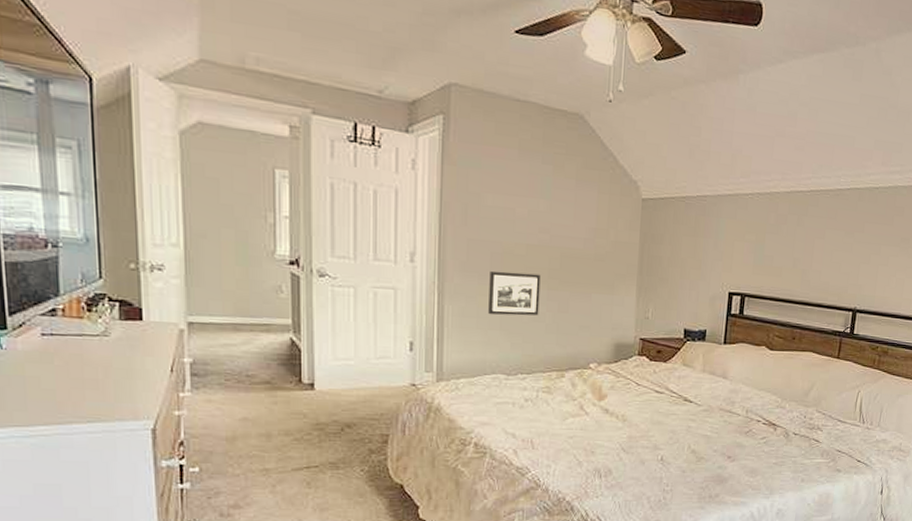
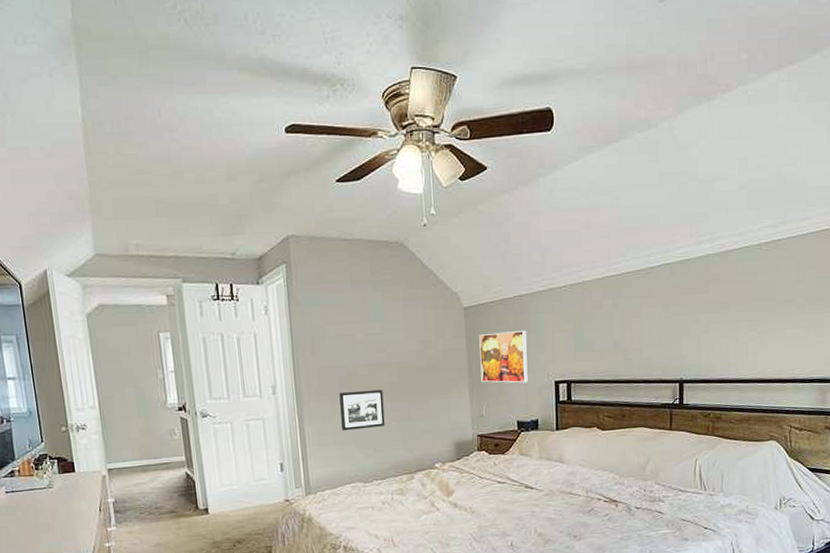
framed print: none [651,231,707,290] -> present [479,331,528,383]

